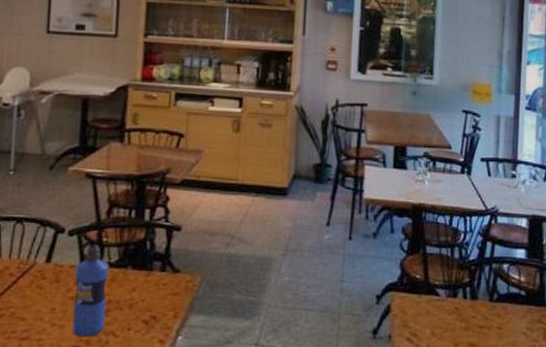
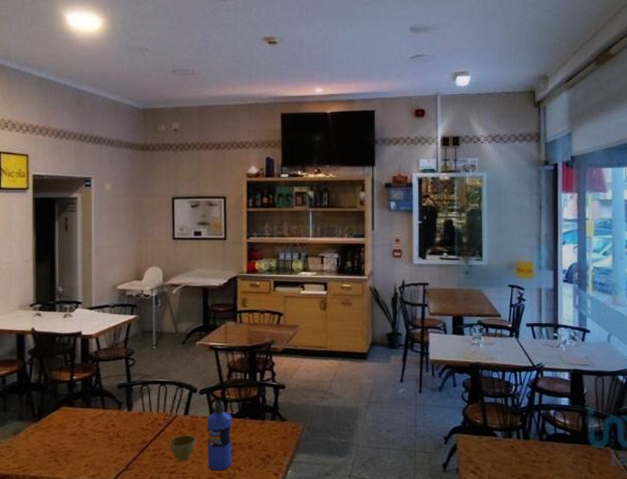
flower pot: none [23,289,59,324] -> present [170,435,196,462]

